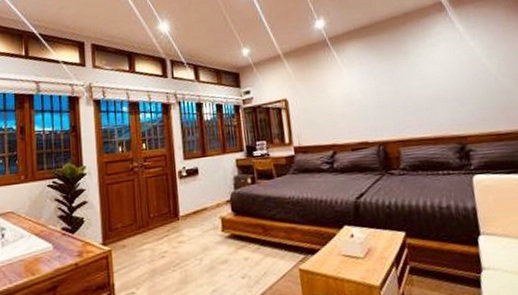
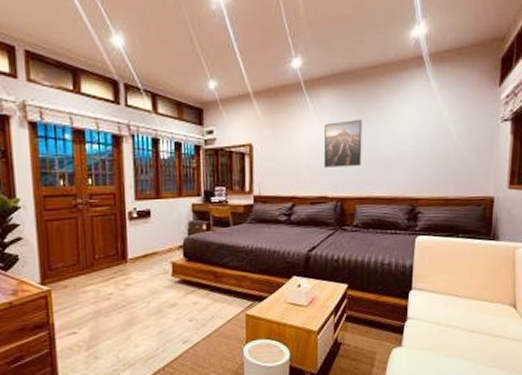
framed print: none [354,65,398,114] -> present [323,119,362,168]

